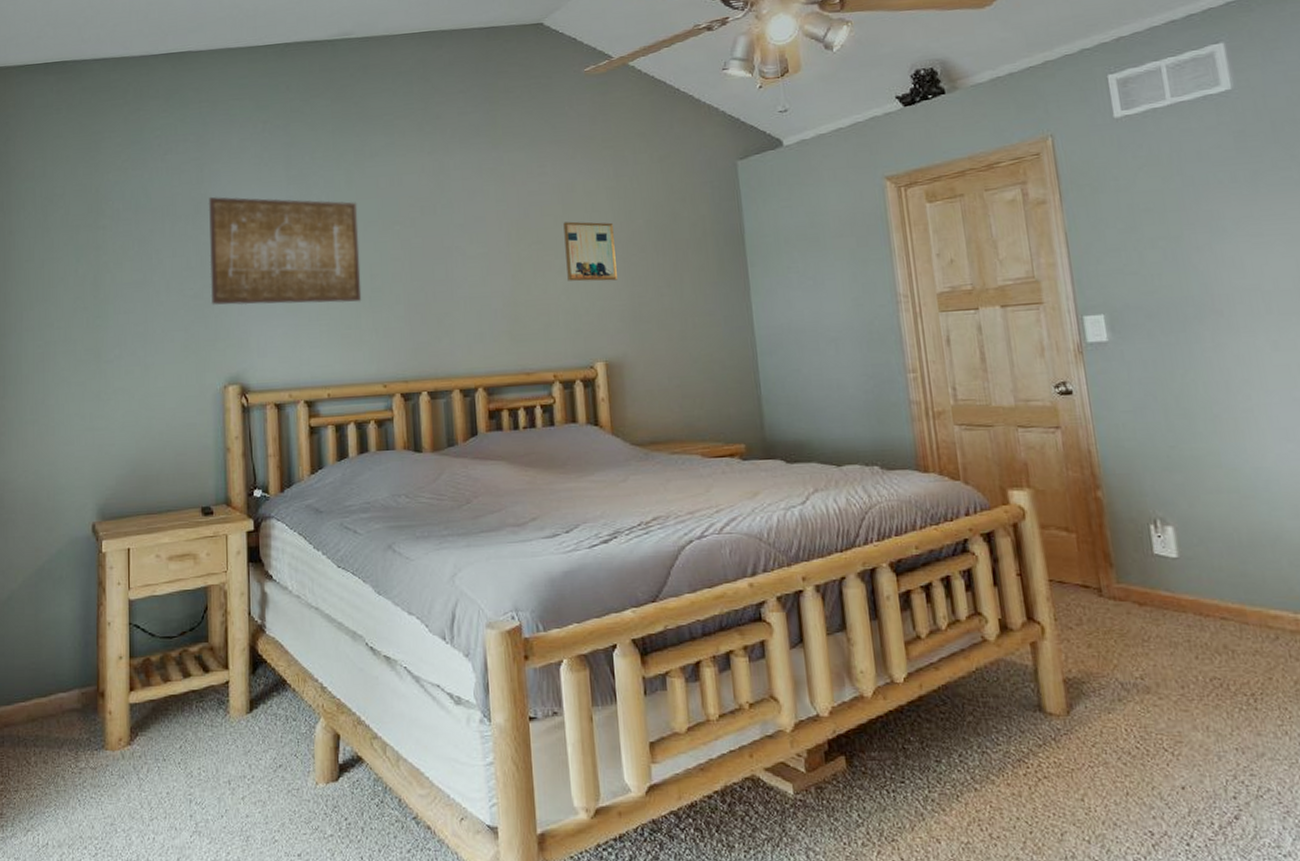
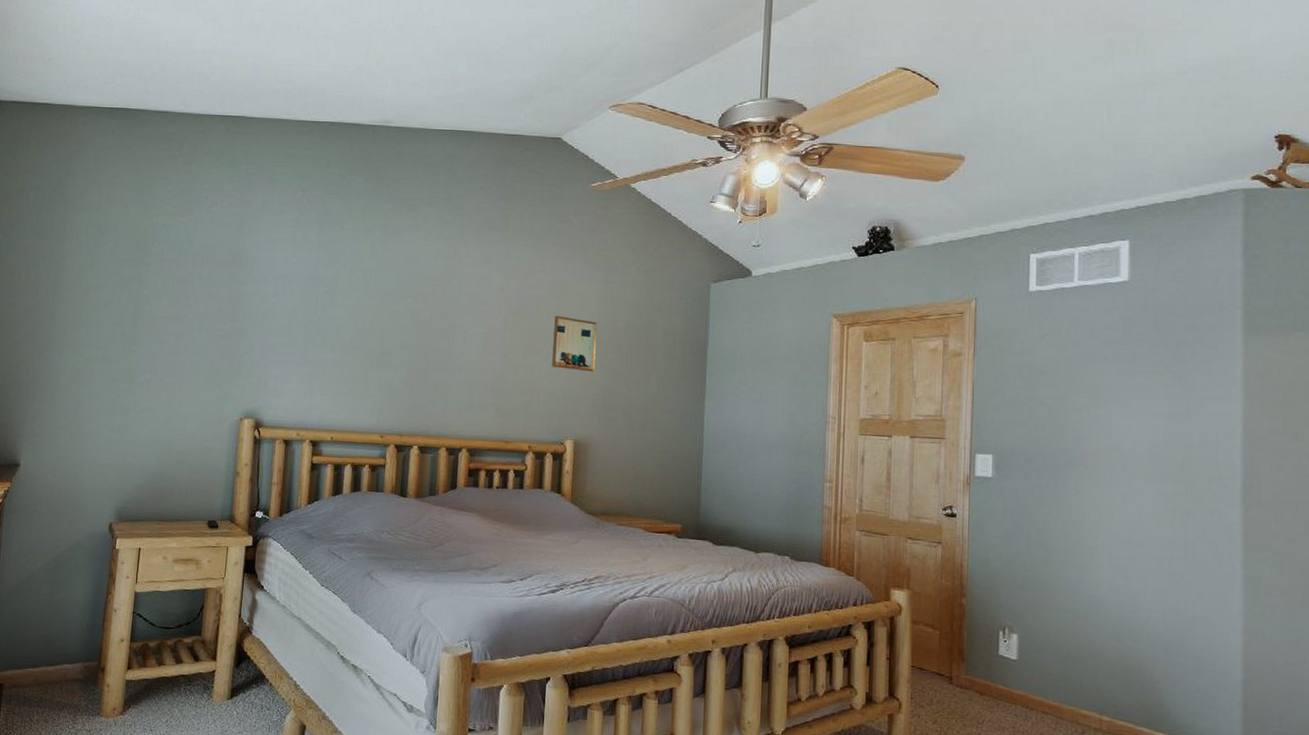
wall art: present [208,196,362,305] -> none [237,250,378,361]

